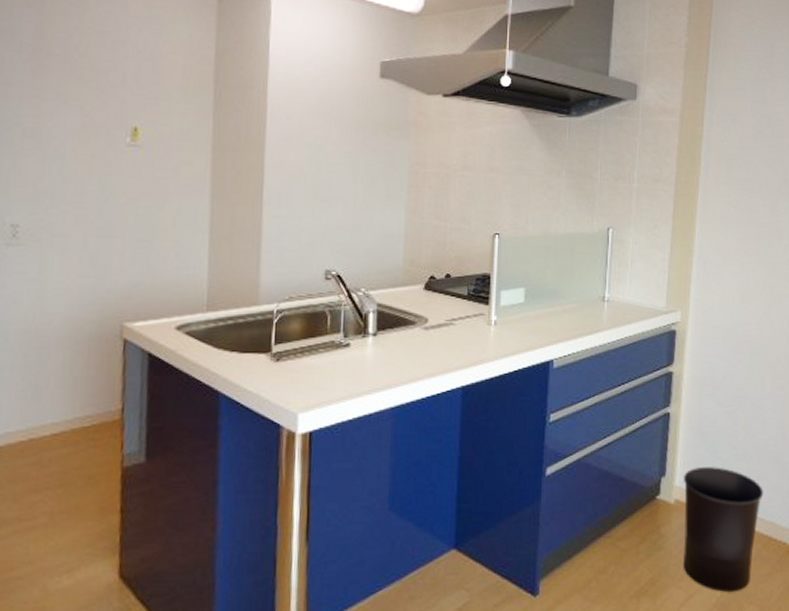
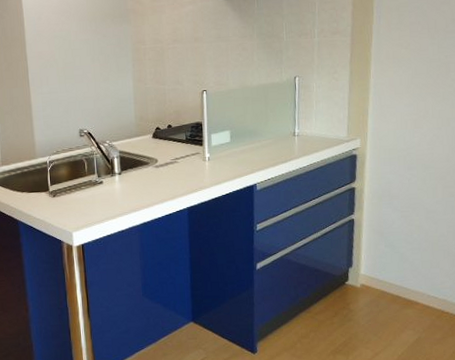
waste bin: present [682,467,764,593] -> none [368,259,437,352]

